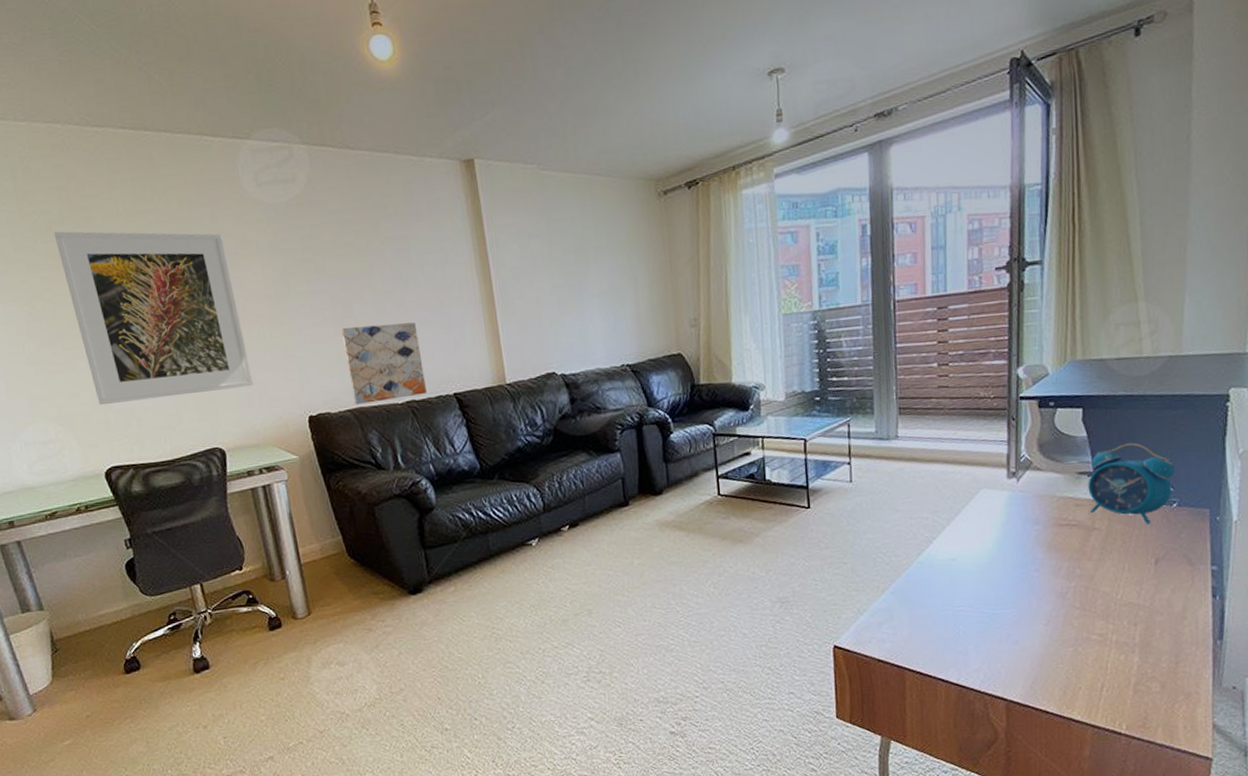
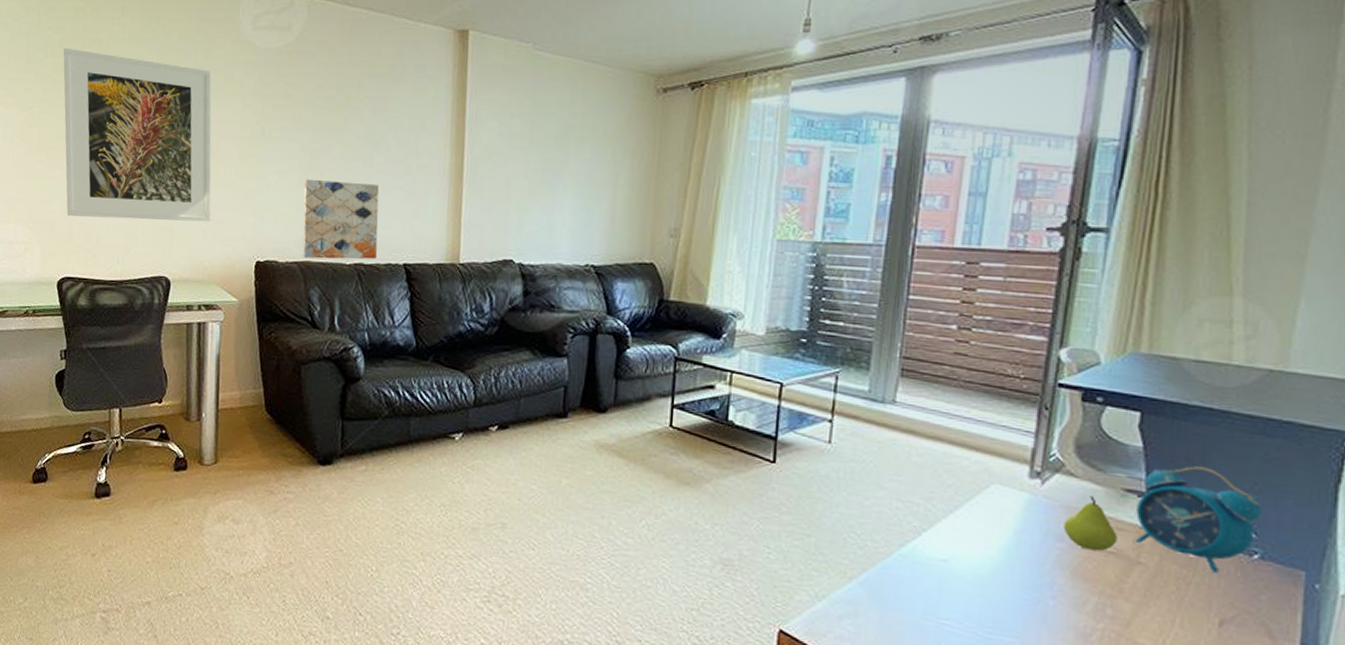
fruit: none [1037,483,1077,527] -> present [1063,496,1118,552]

